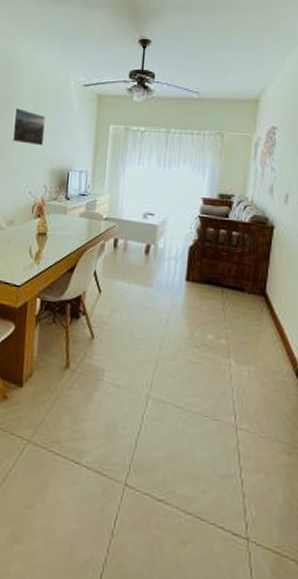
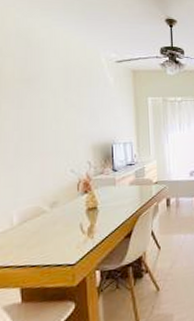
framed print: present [10,107,46,146] -> none [38,86,81,124]

